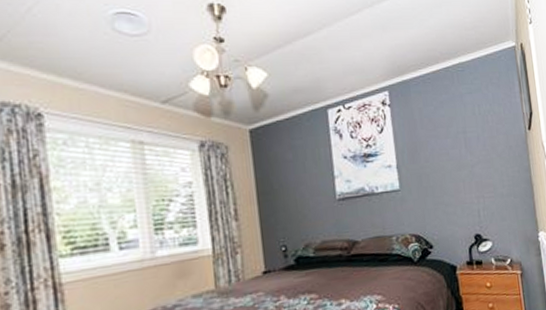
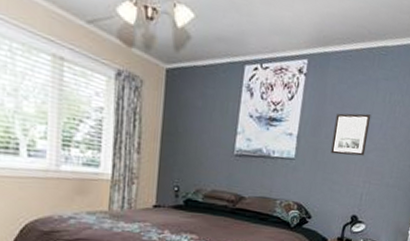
wall art: none [430,130,470,177] -> present [331,113,371,156]

